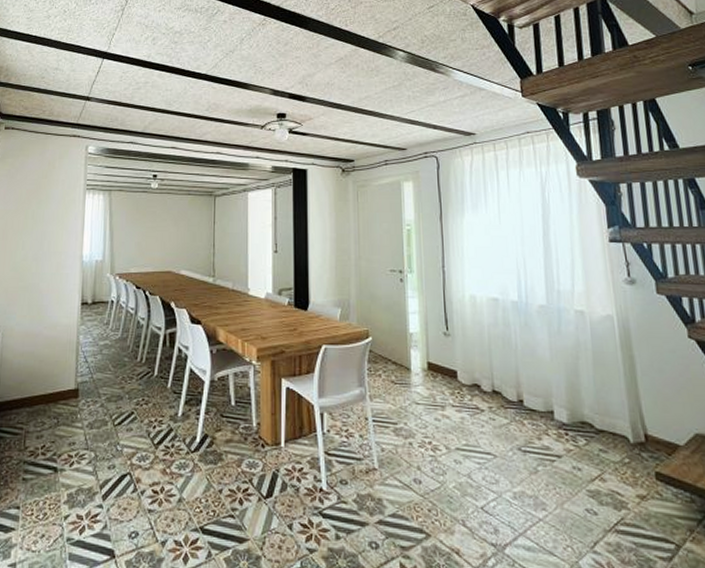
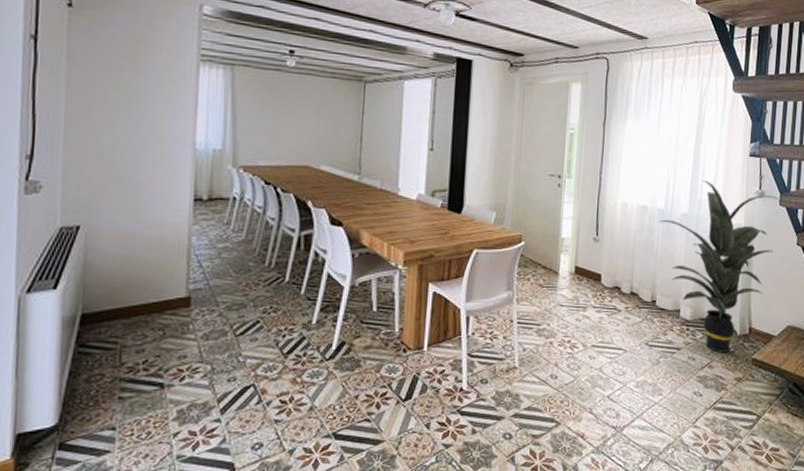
indoor plant: none [513,270,659,464] -> present [658,180,781,353]

